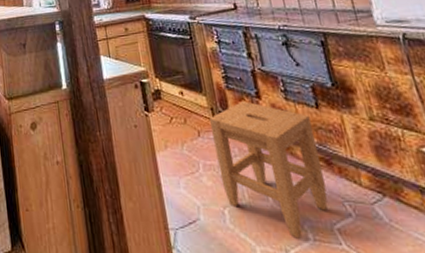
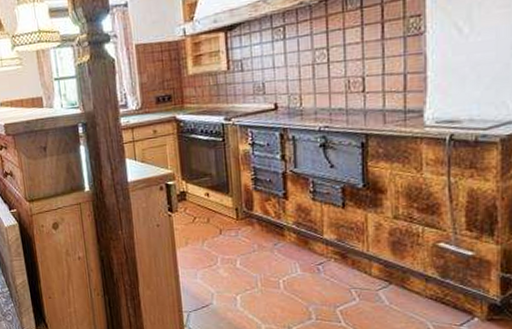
stool: present [208,101,329,239] -> none [232,202,336,318]

